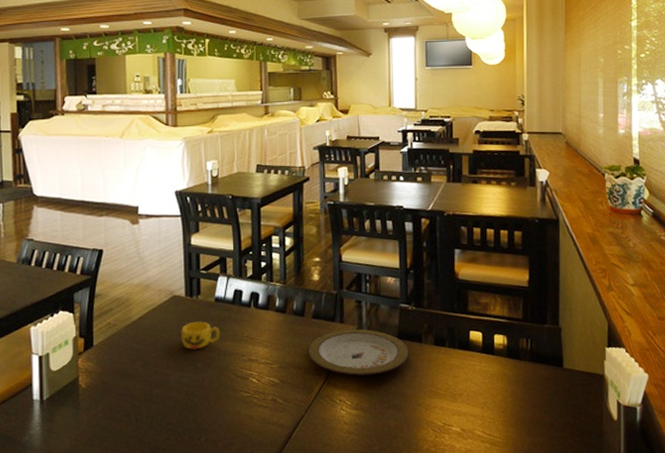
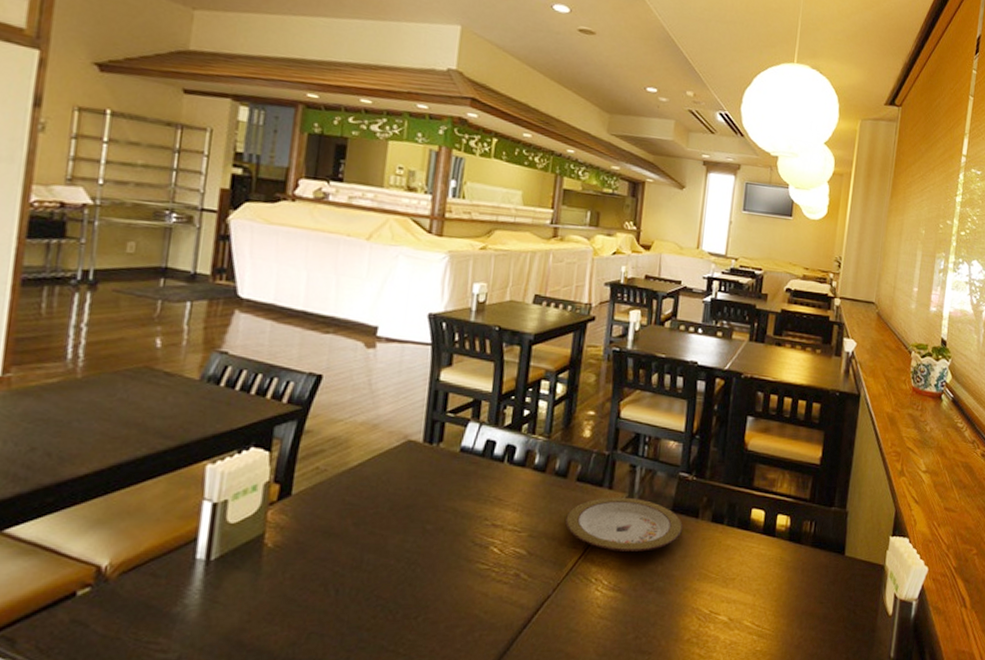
cup: present [180,321,220,350] -> none [410,474,461,508]

